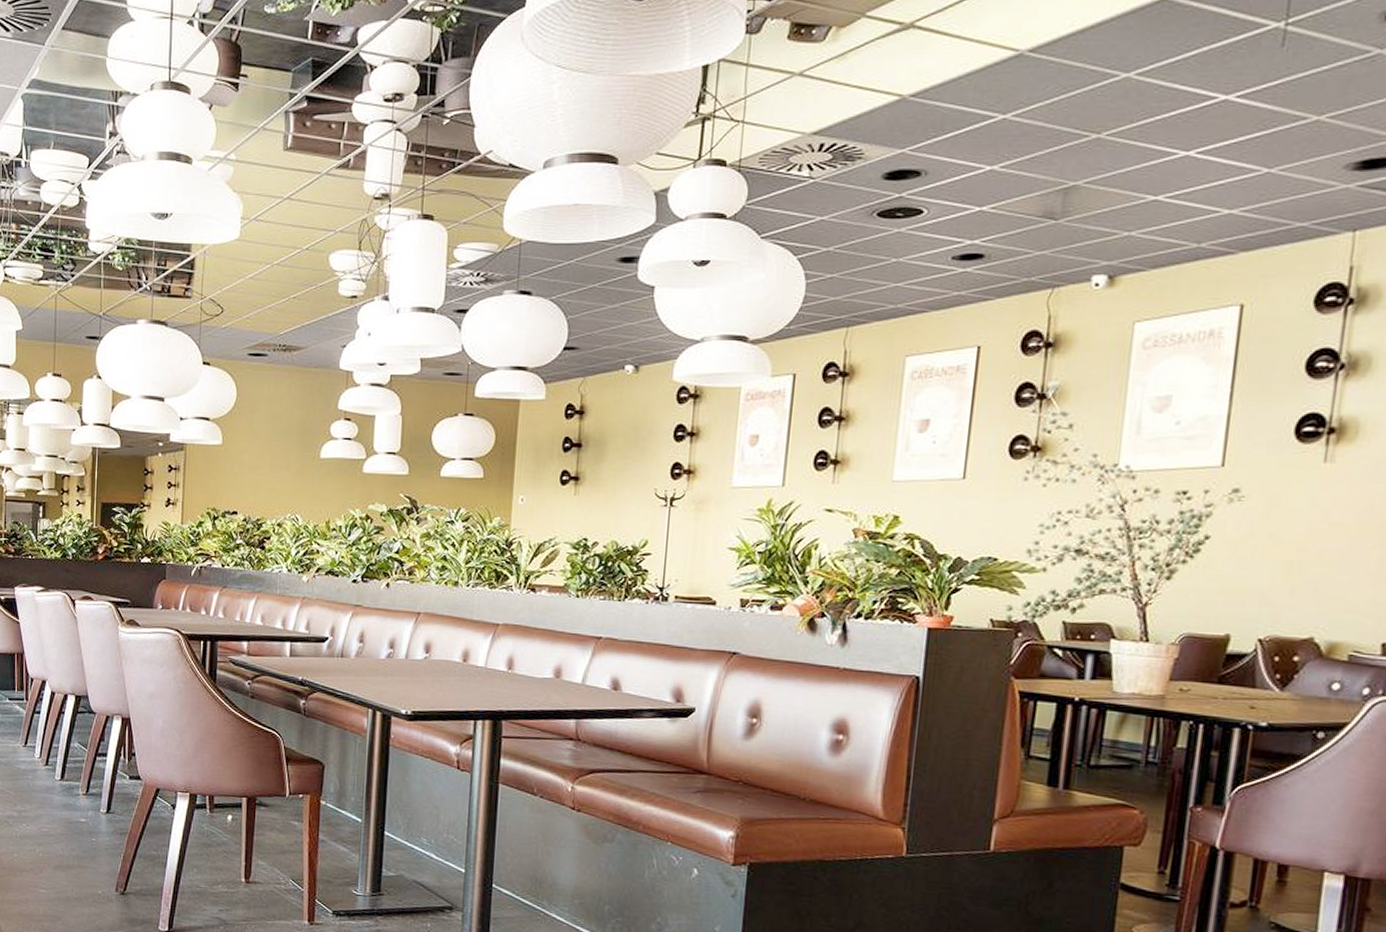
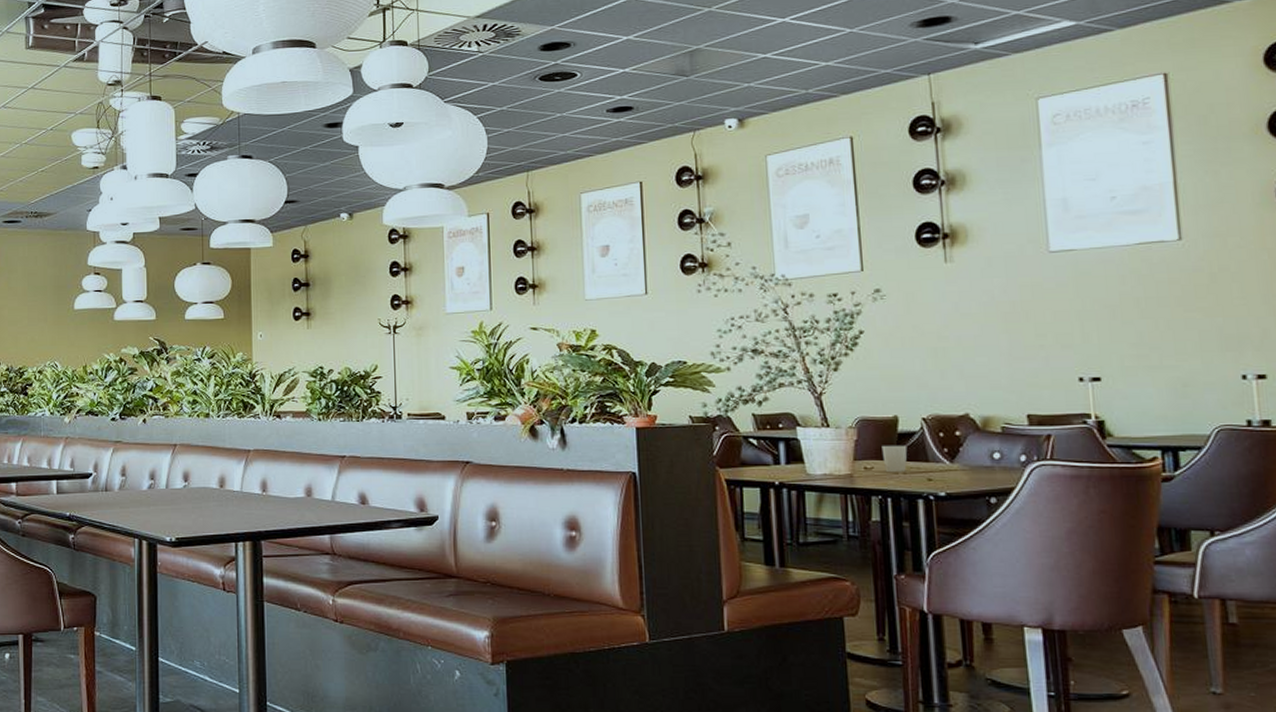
cup: none [1203,666,1234,698] -> present [882,445,908,473]

